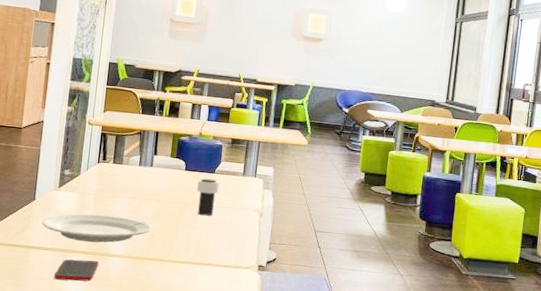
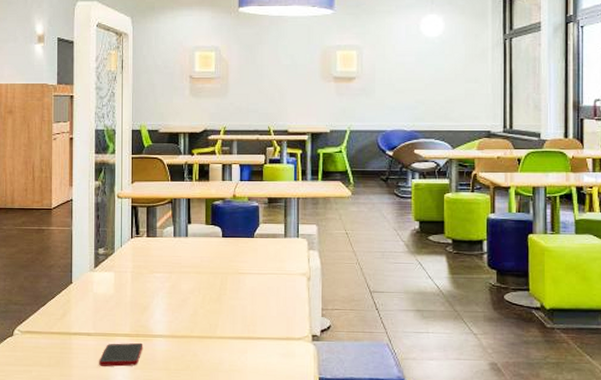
plate: present [42,214,152,243] -> none [81,293,194,324]
cup: present [197,178,220,216] -> none [236,244,260,285]

